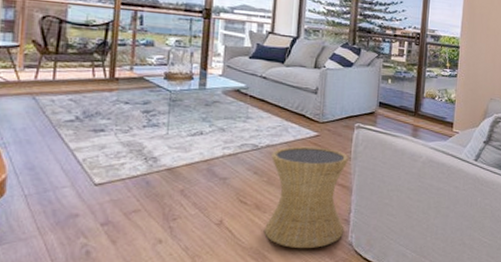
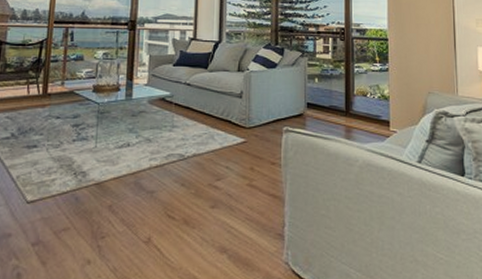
side table: present [265,146,349,249] -> none [194,154,279,269]

